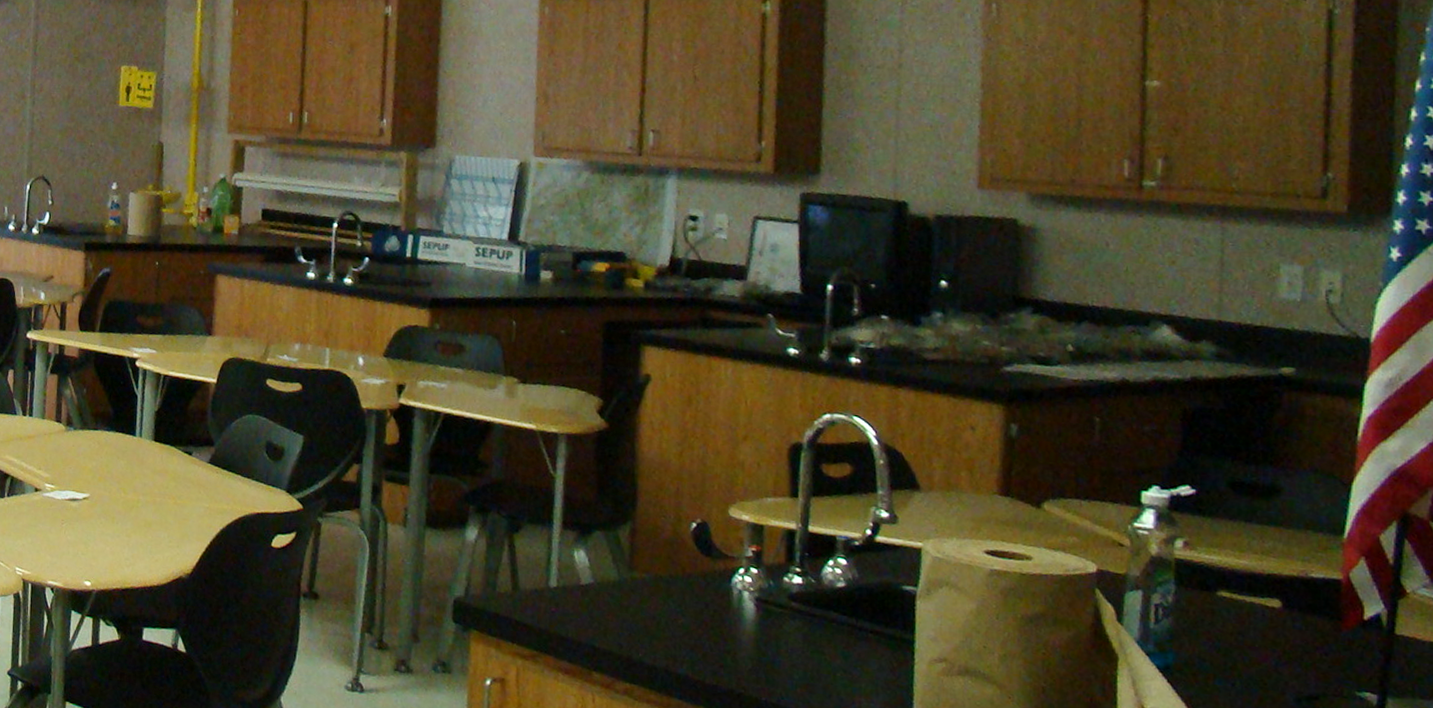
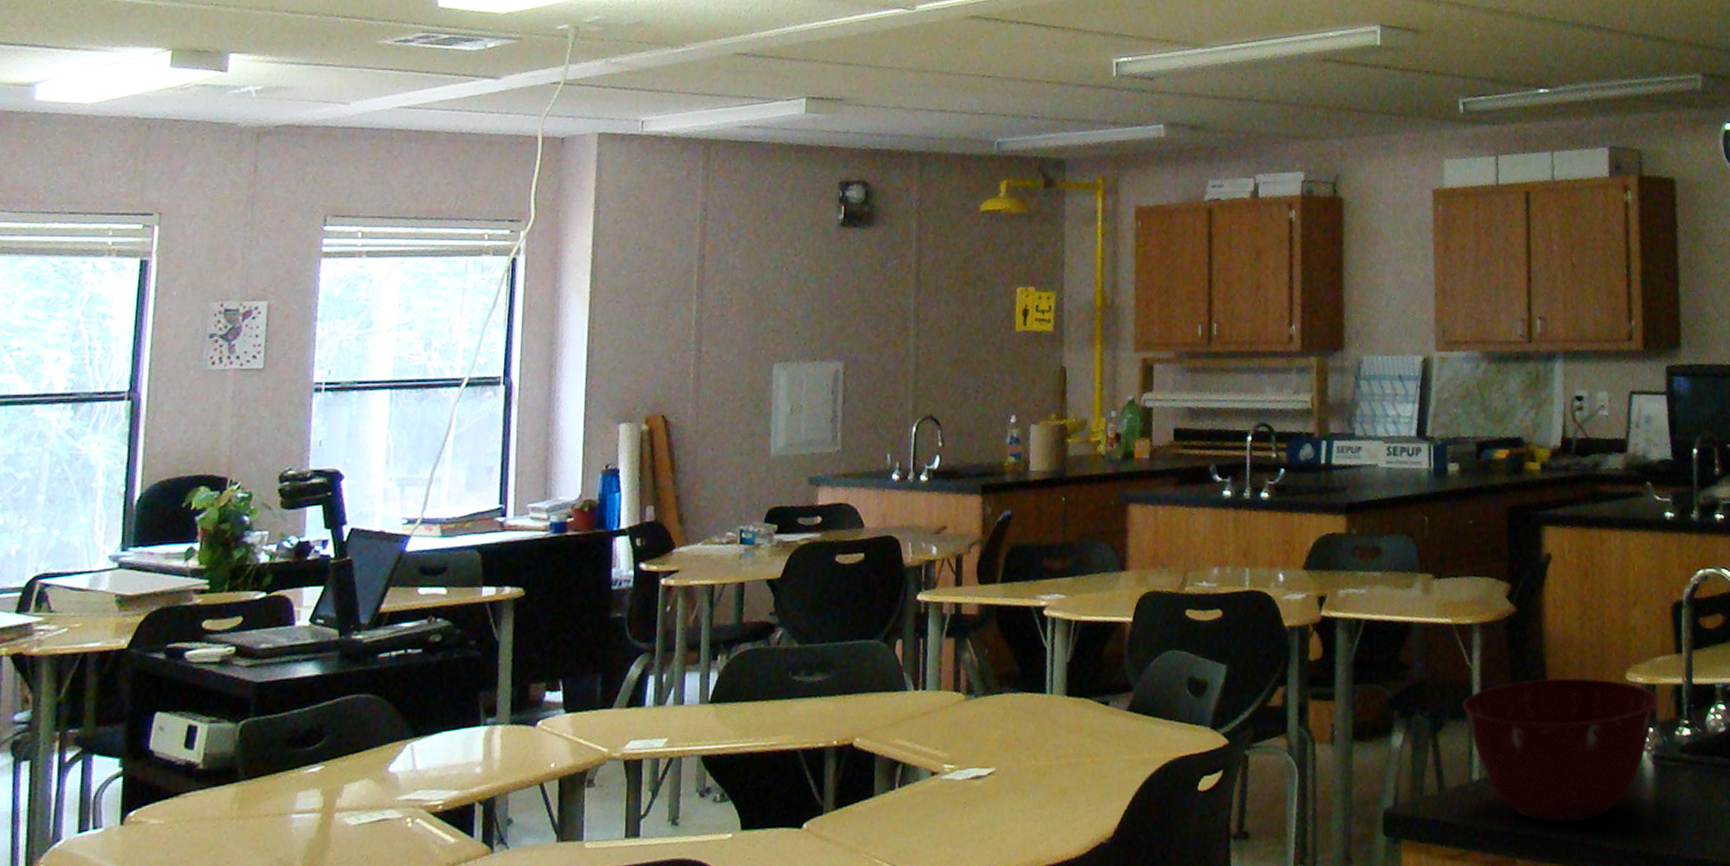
mixing bowl: none [542,497,766,649] -> present [1462,677,1659,823]

